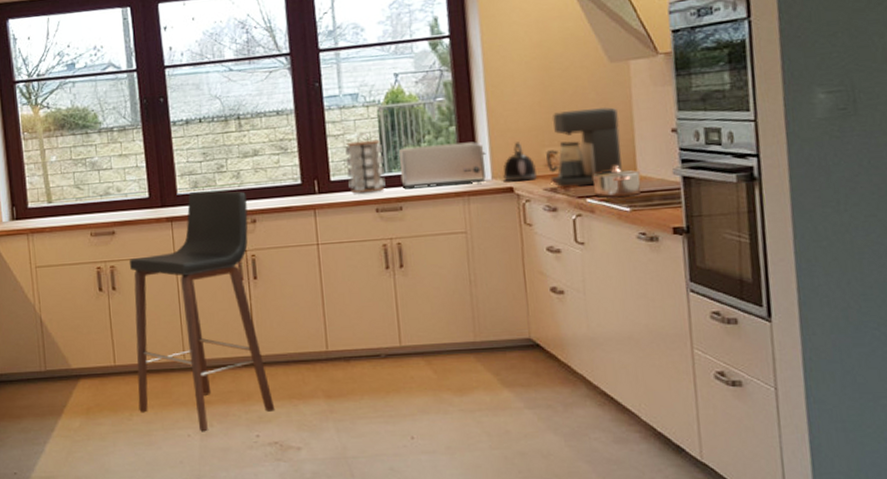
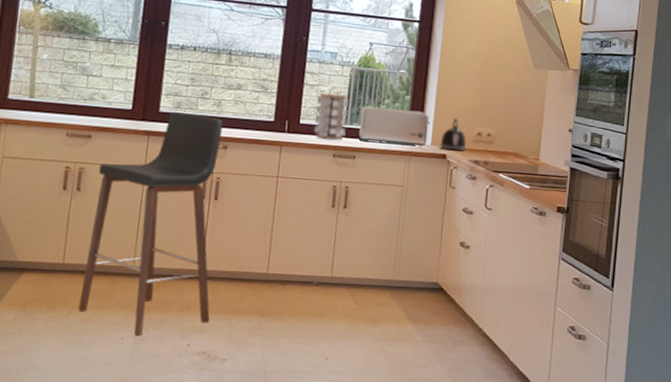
coffee maker: present [546,107,622,188] -> none [475,100,534,162]
cooking pot: present [592,165,642,198] -> none [505,150,541,177]

